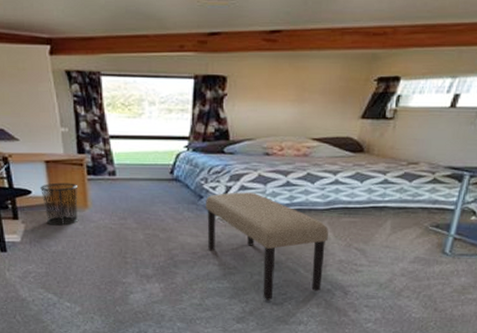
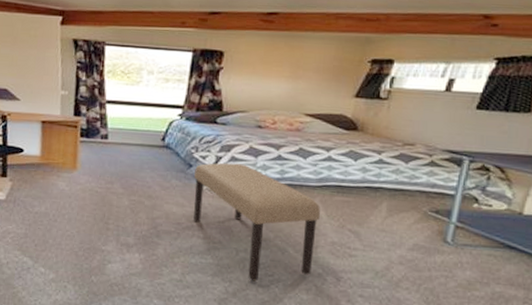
waste bin: present [39,182,79,226] -> none [32,143,69,186]

